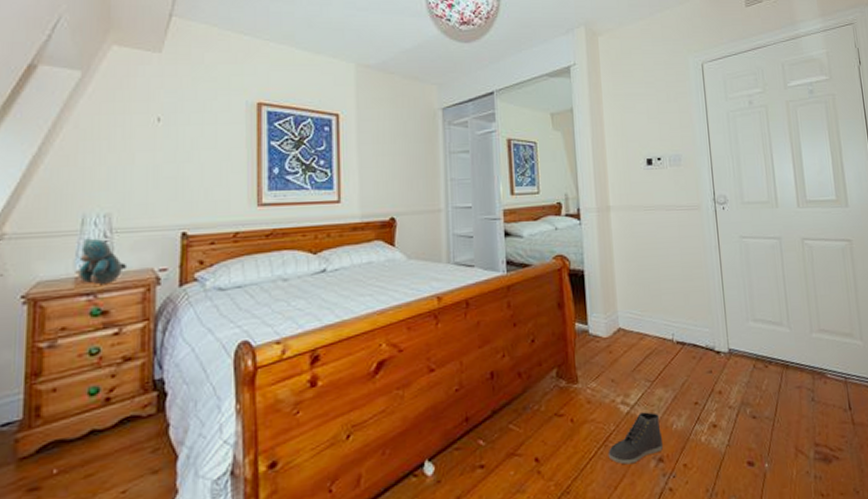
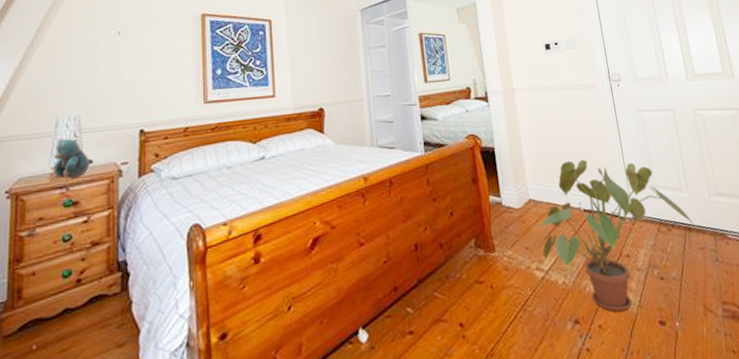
sneaker: present [608,412,663,465] -> none [526,276,578,328]
house plant: none [627,287,796,452] -> present [538,159,698,313]

